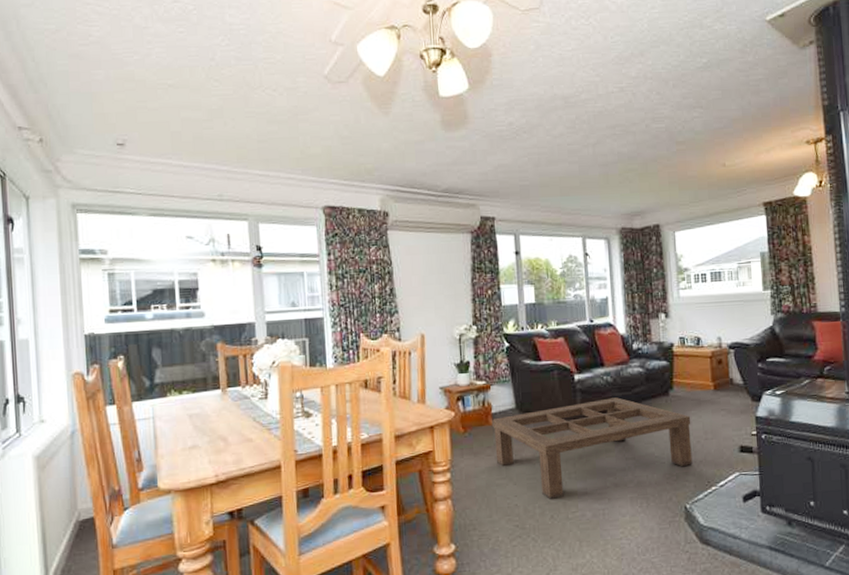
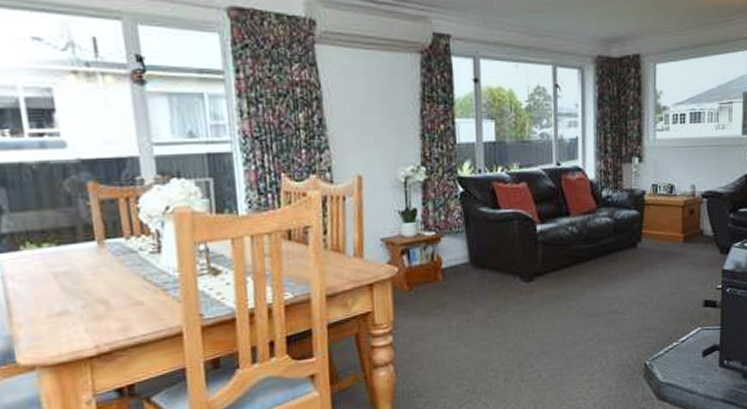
coffee table: present [492,397,692,500] -> none [442,250,658,362]

